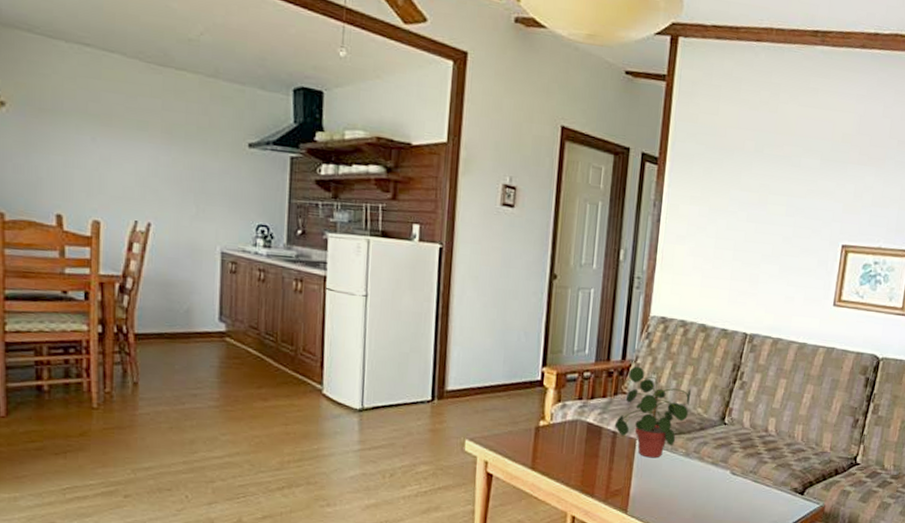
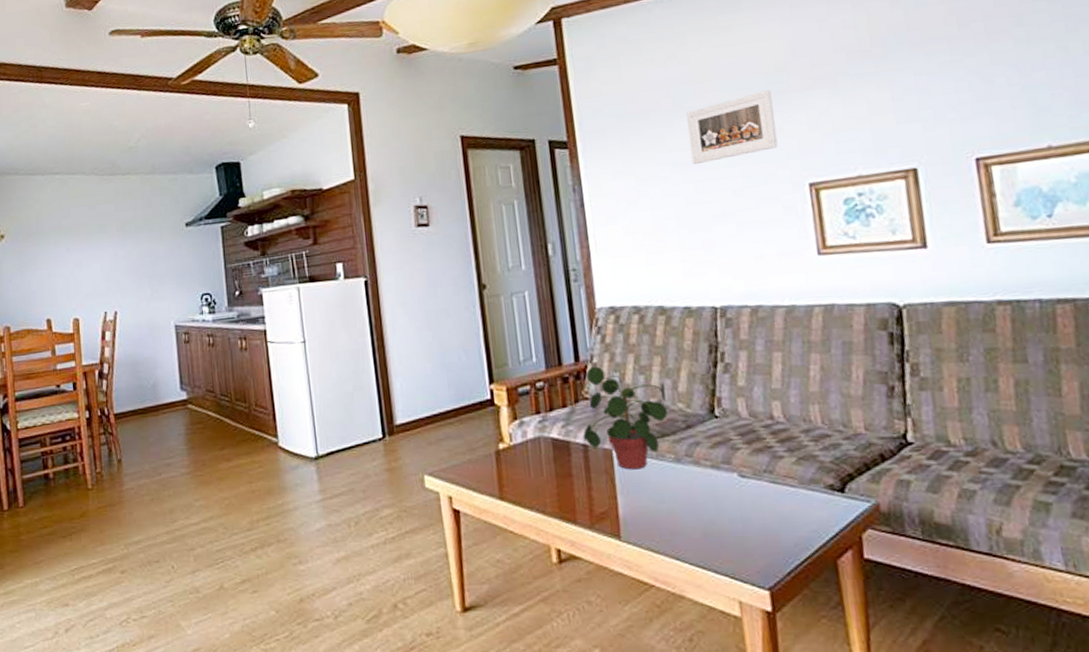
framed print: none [758,156,835,209] -> present [686,90,778,165]

